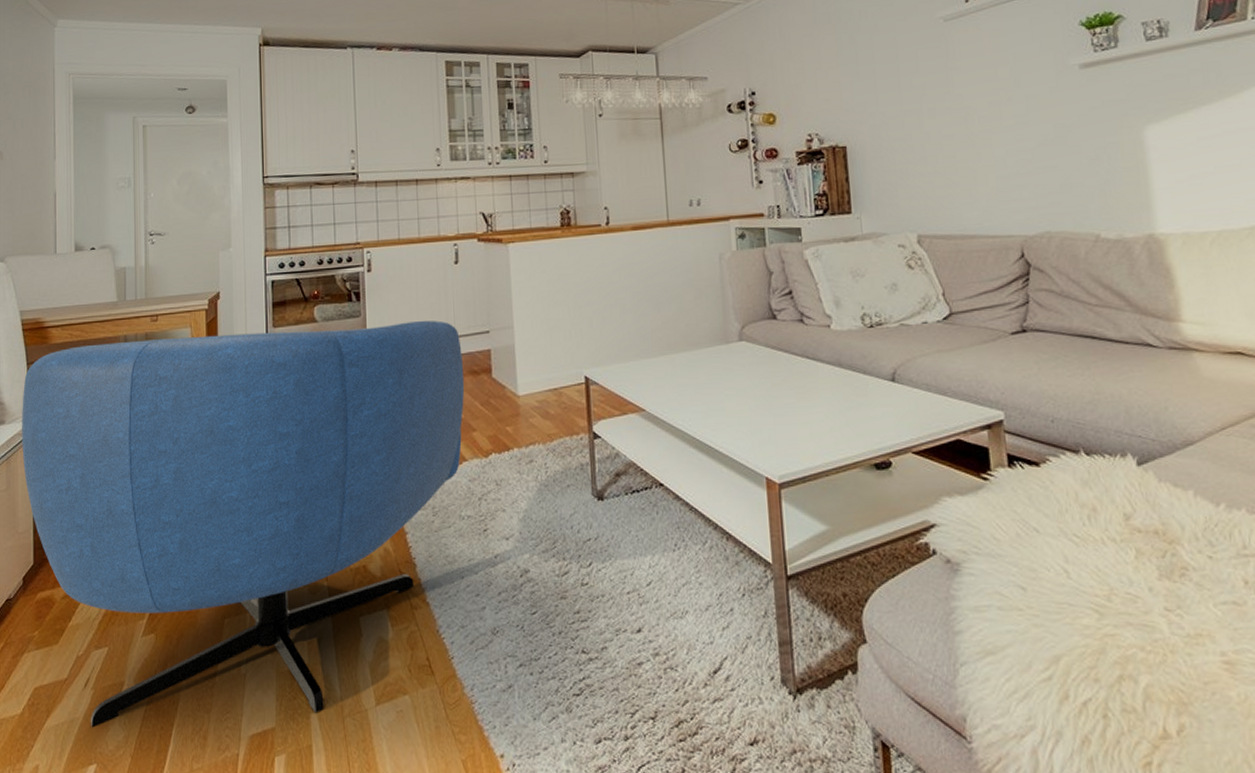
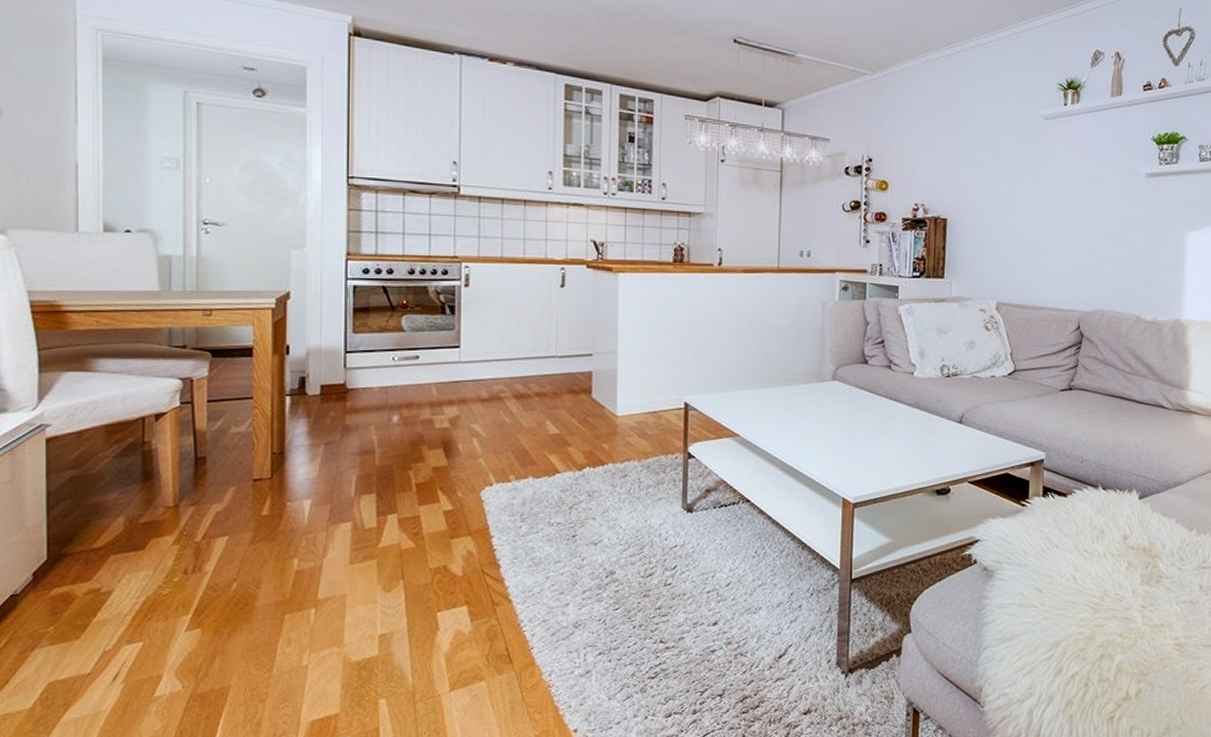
armchair: present [22,320,465,728] -> none [31,334,563,720]

